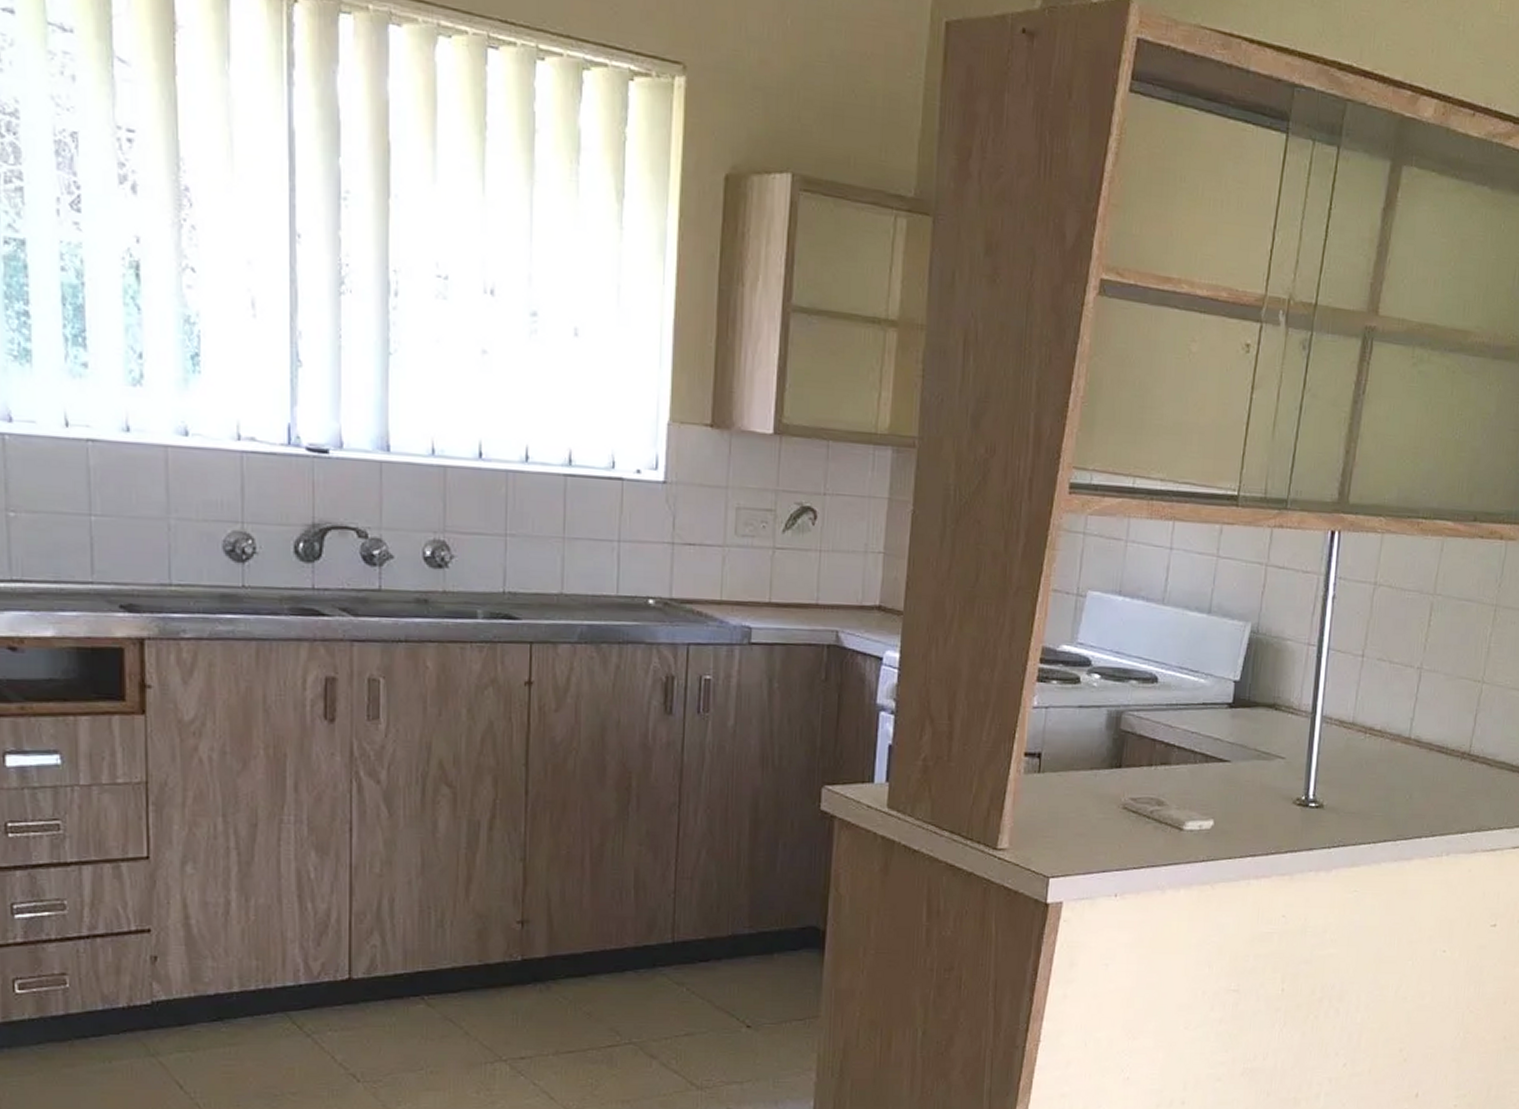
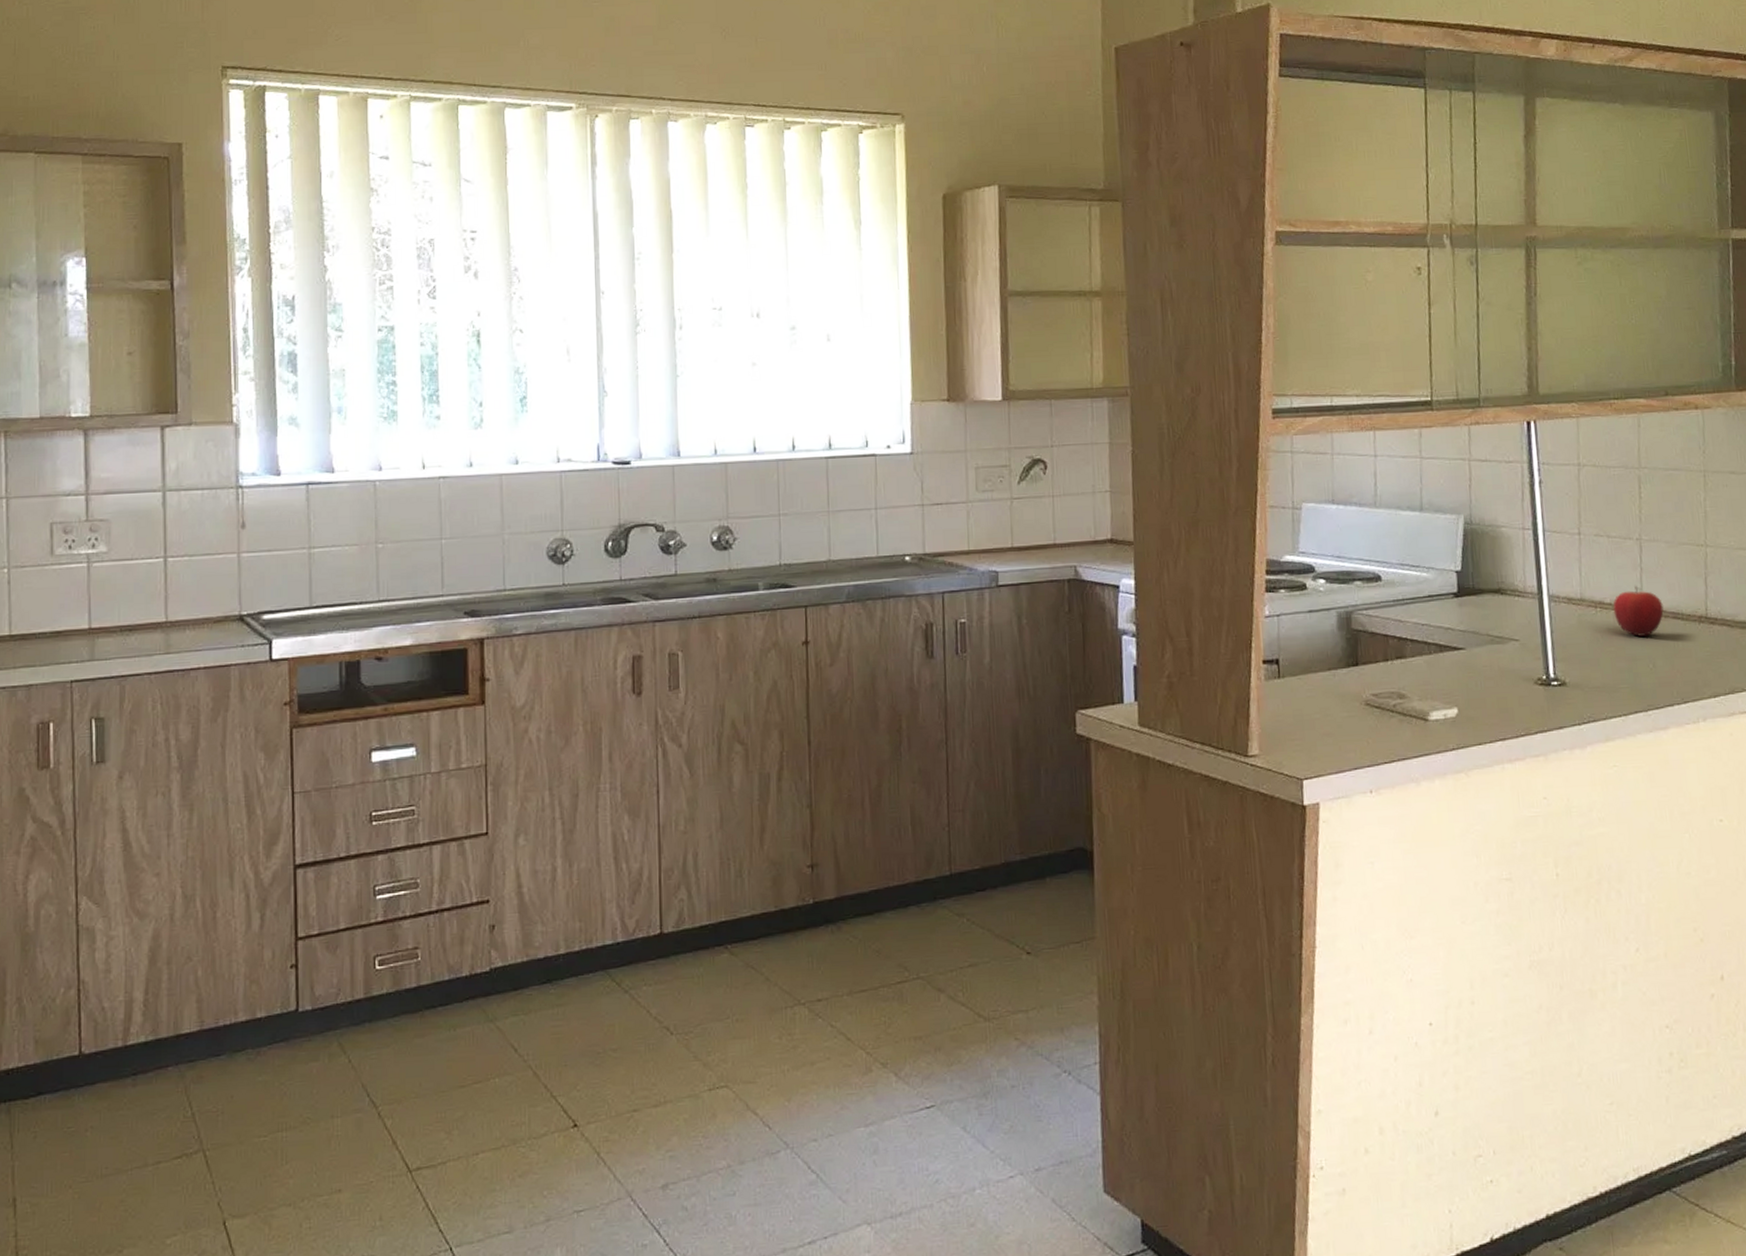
fruit: none [1381,714,1431,767] -> present [1613,585,1664,637]

